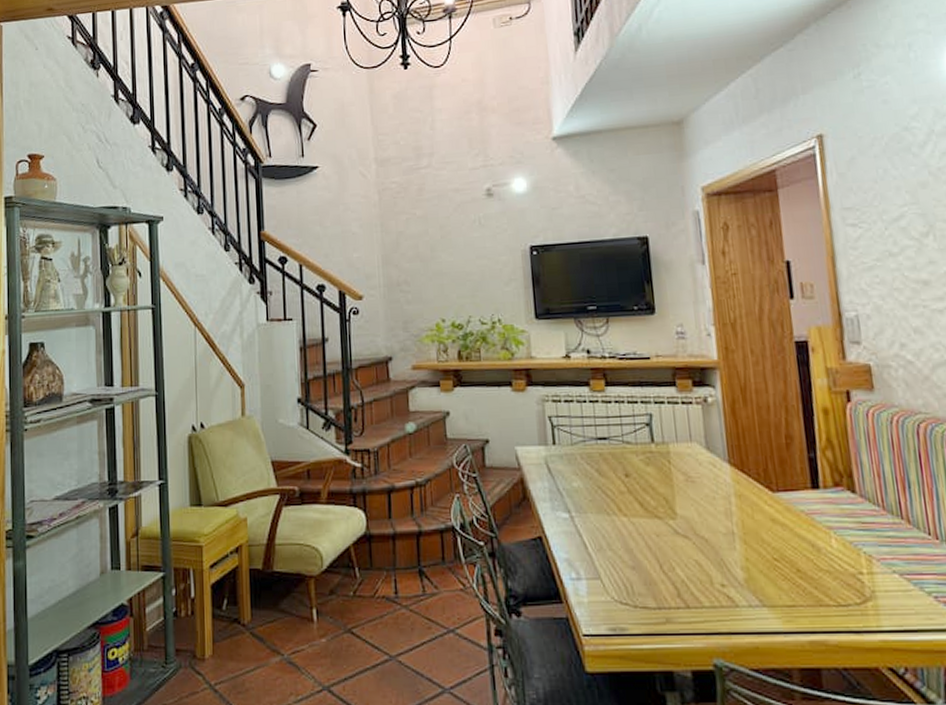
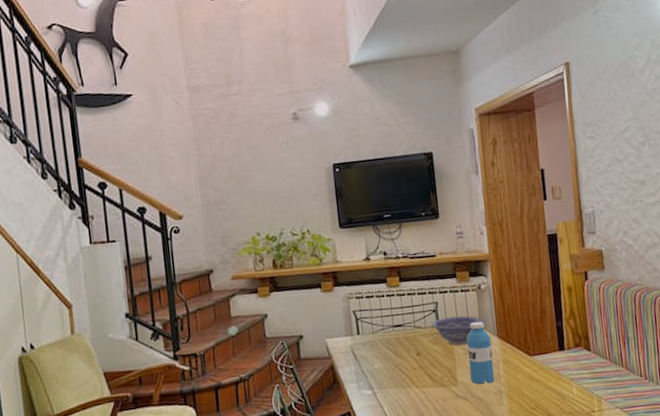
decorative bowl: none [643,433,712,470] -> present [431,315,485,346]
water bottle: none [688,441,725,522] -> present [466,321,495,385]

